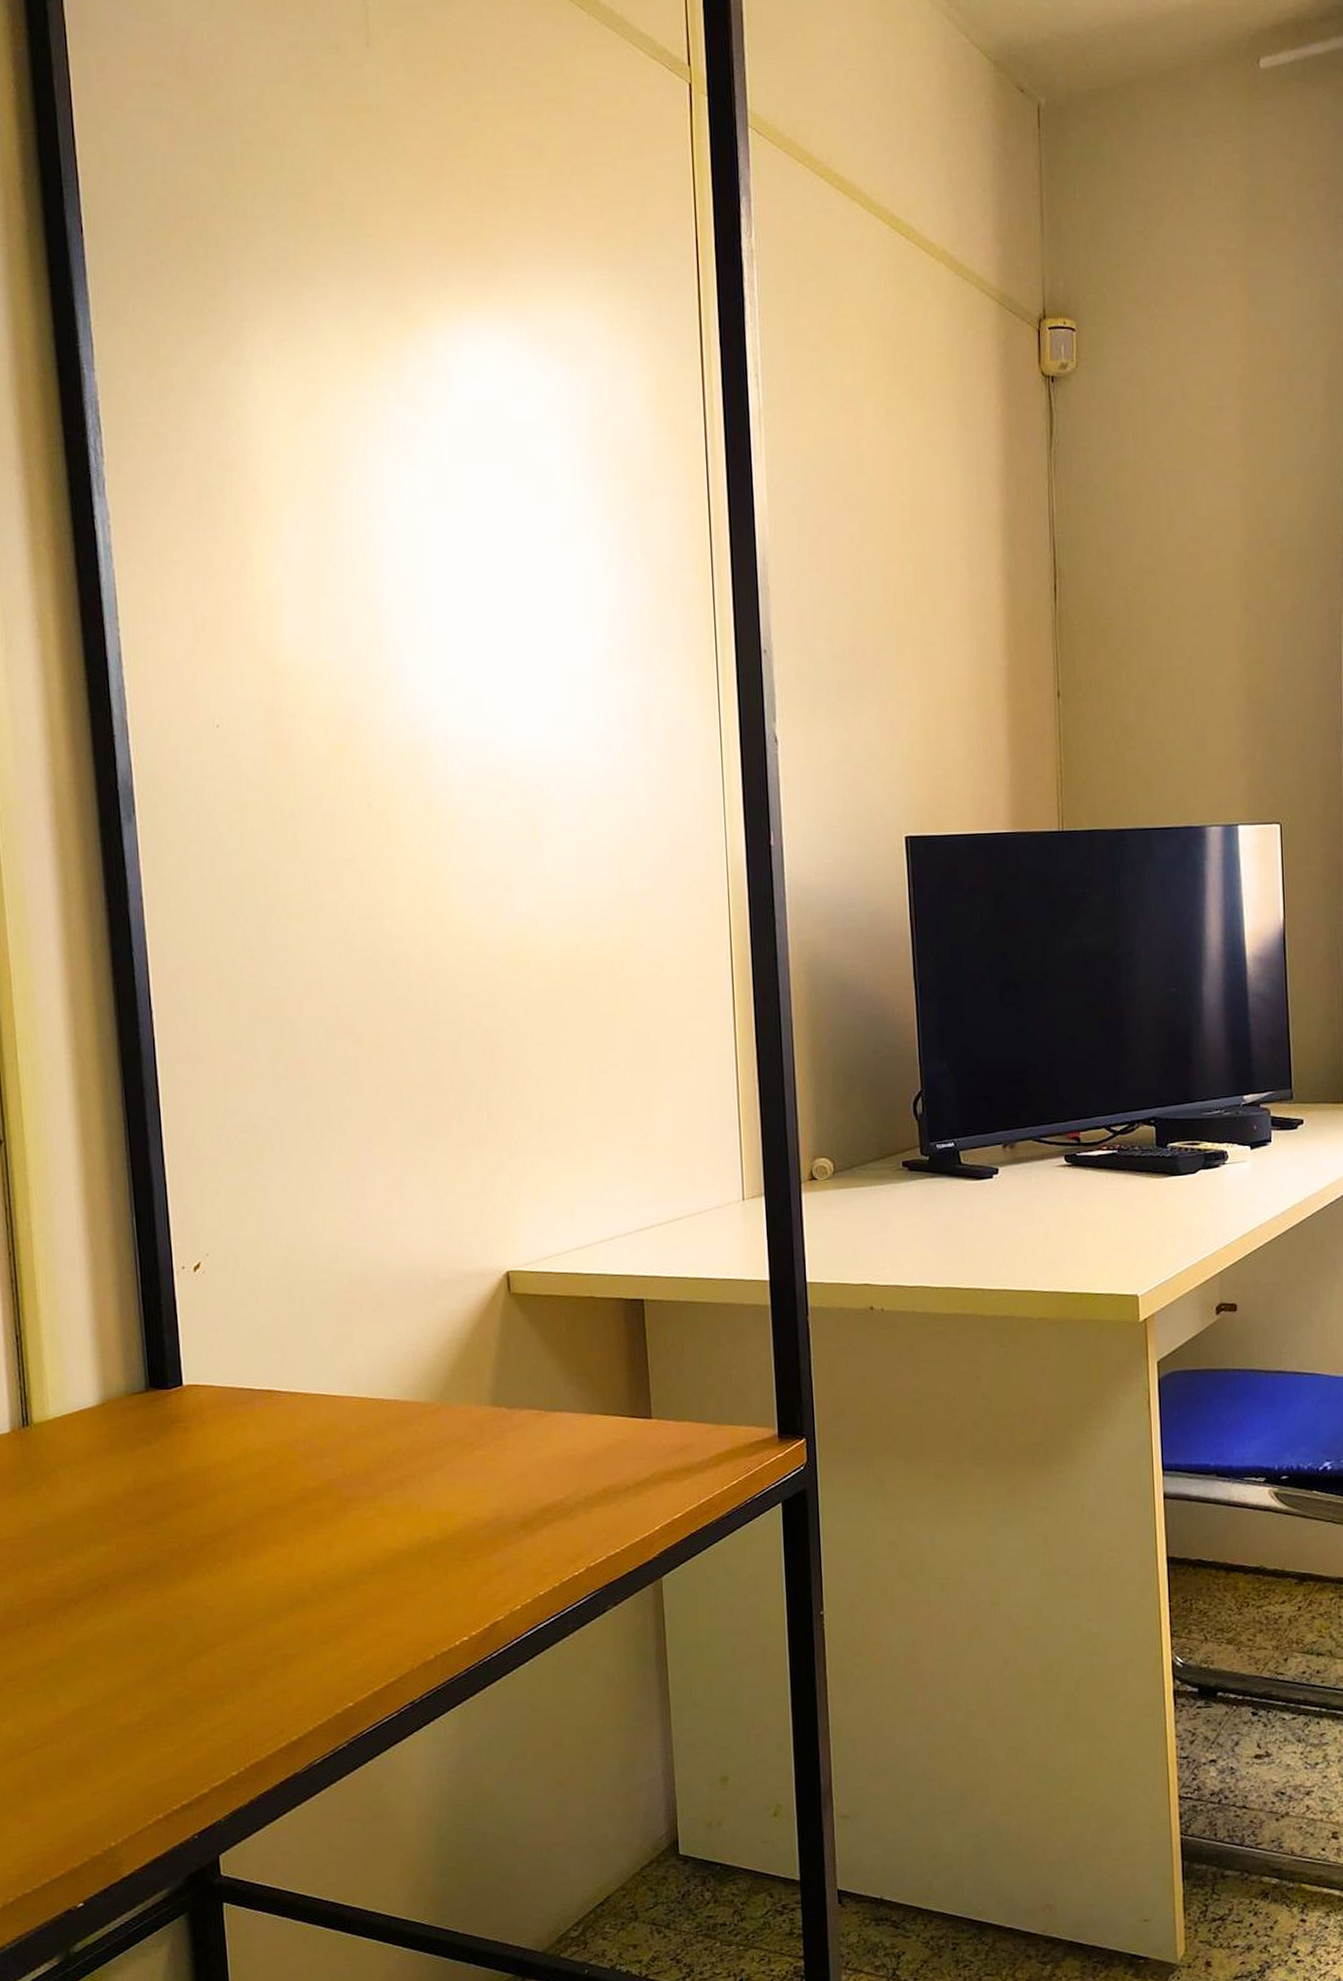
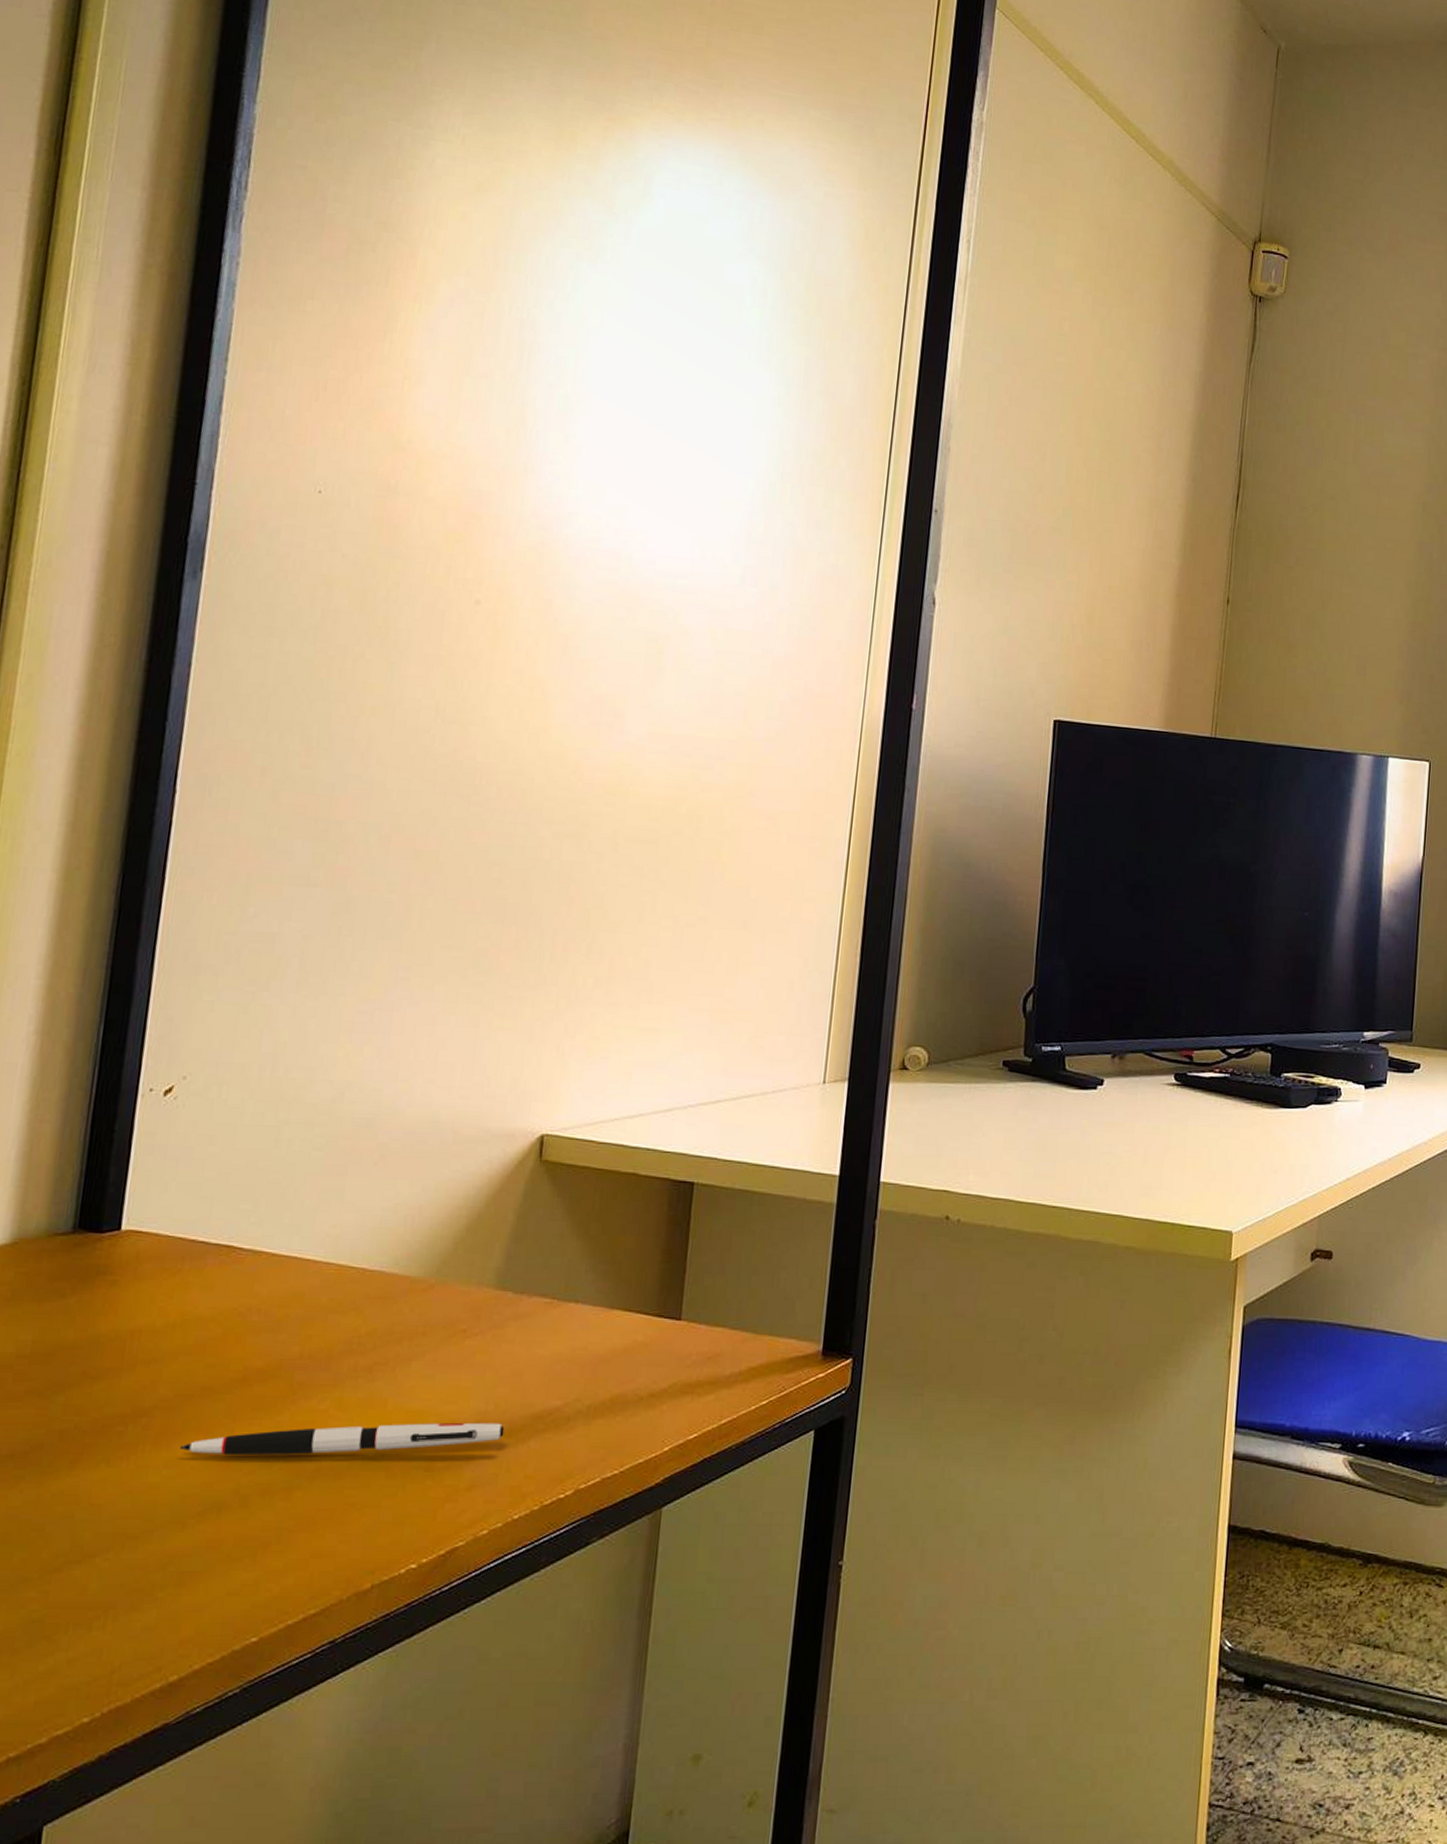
pen: none [263,1517,520,1561] -> present [179,1422,505,1456]

